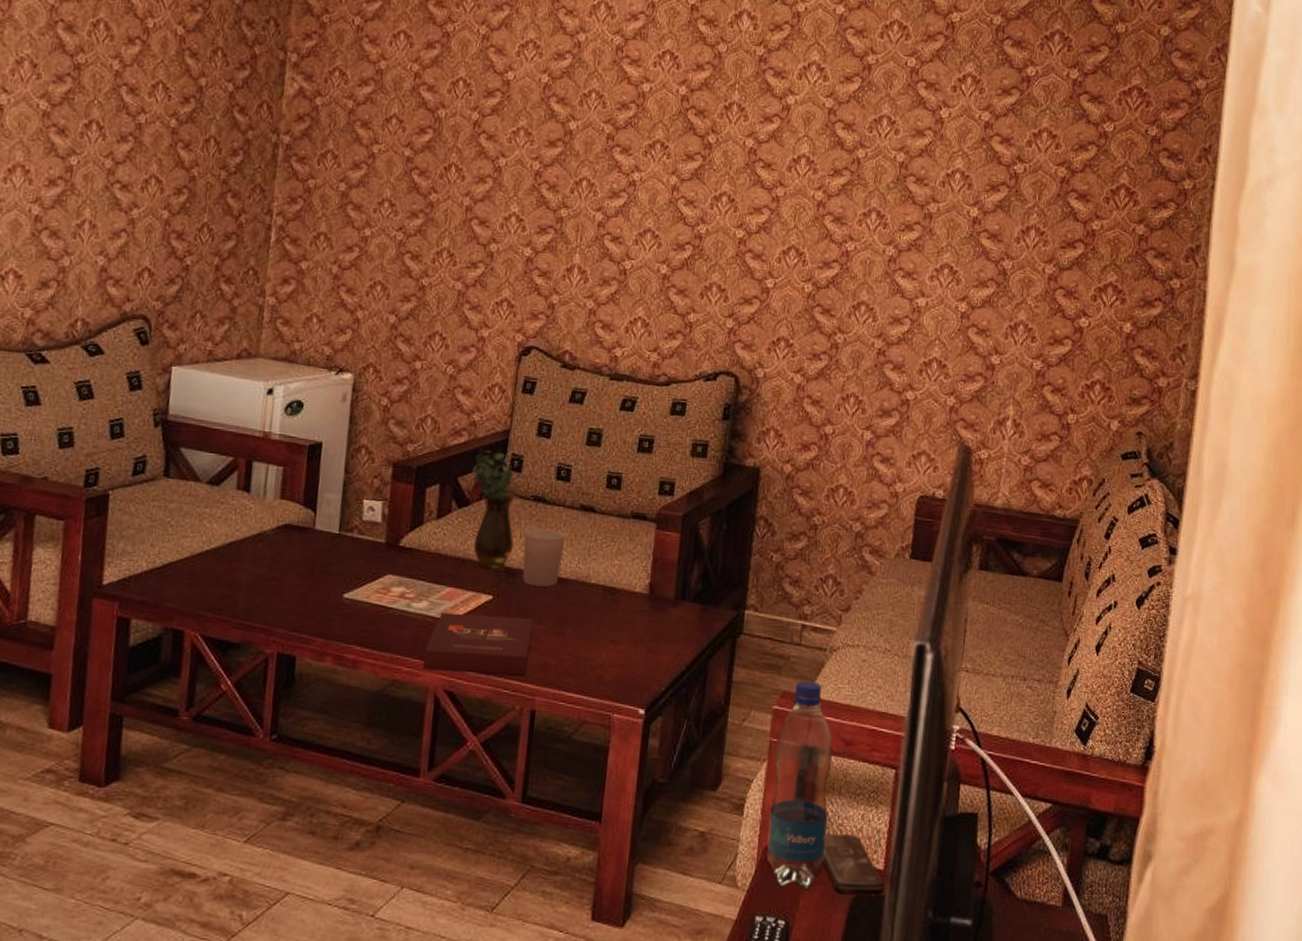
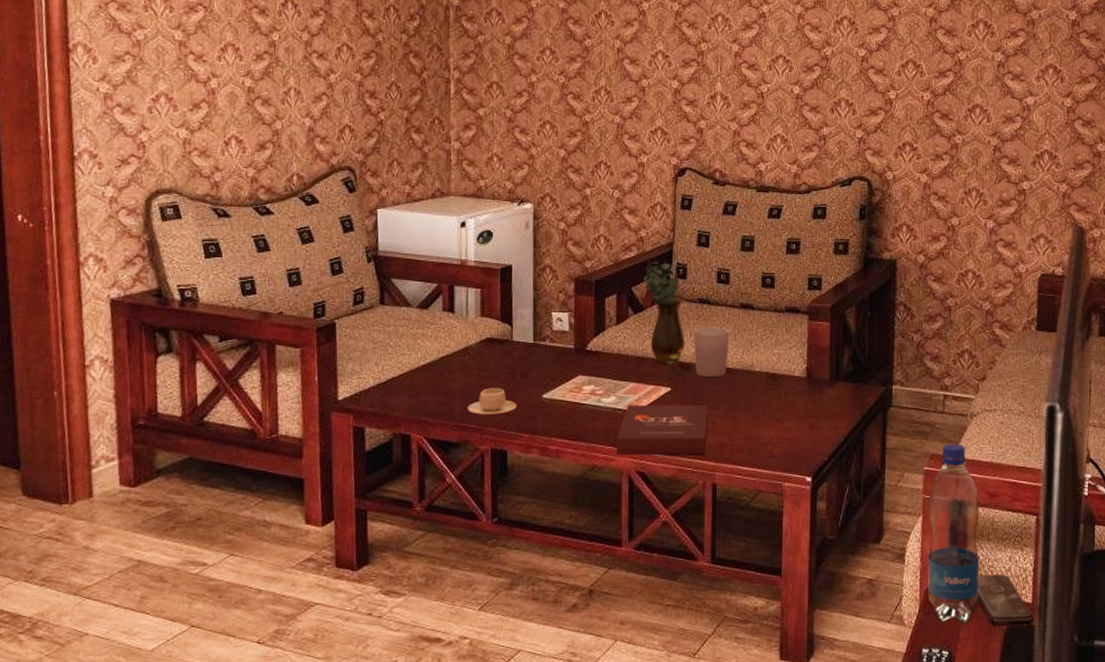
teacup: none [253,582,313,614] -> present [467,388,517,415]

